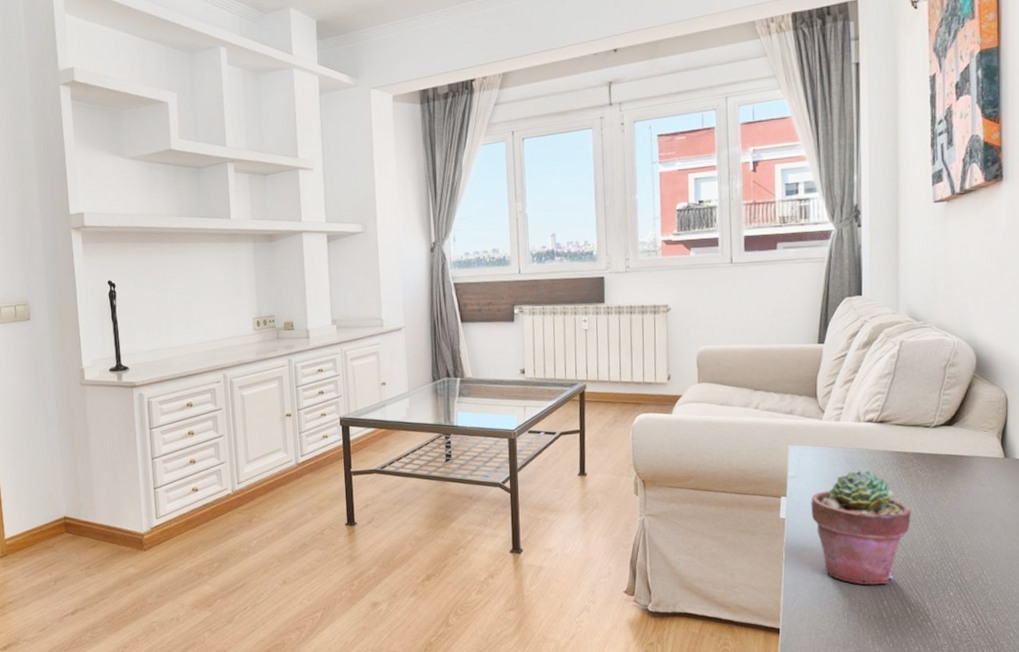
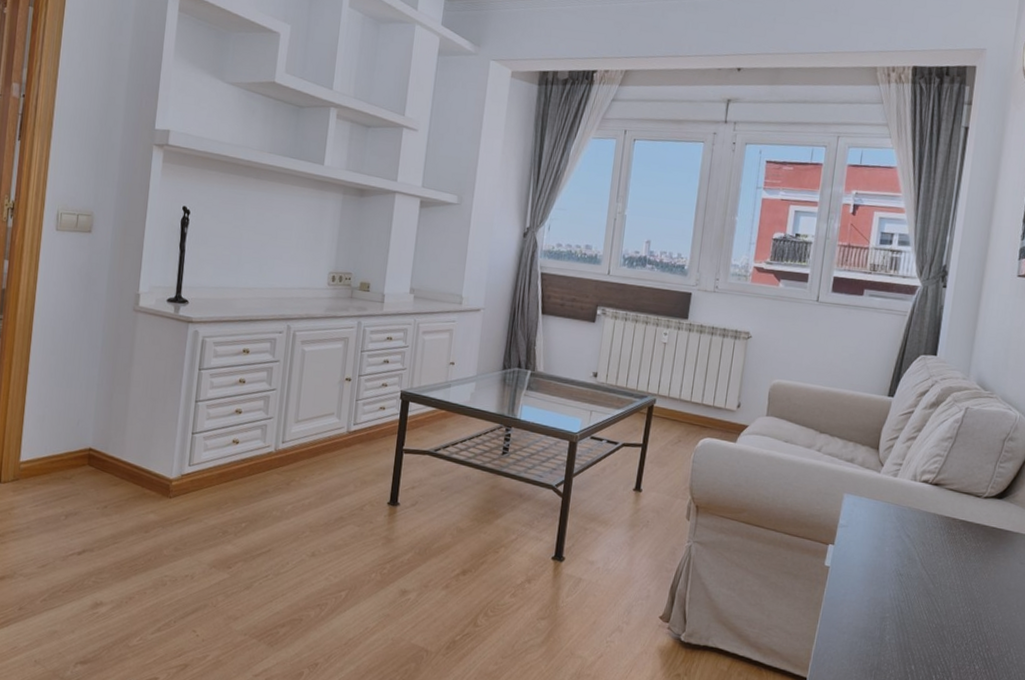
potted succulent: present [811,470,911,585] -> none [855,529,951,649]

